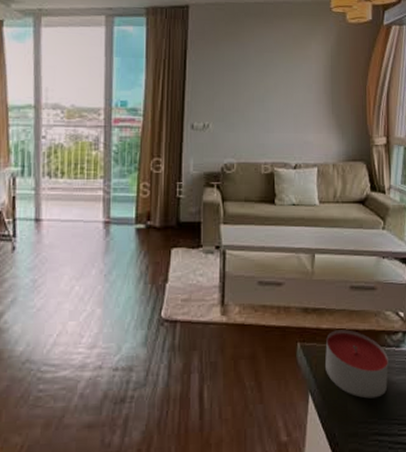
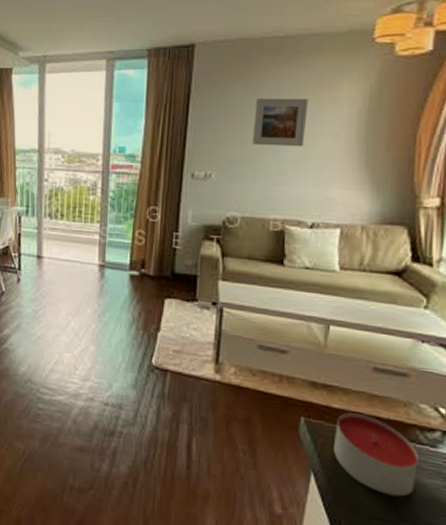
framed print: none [242,55,286,98] -> present [251,97,308,147]

